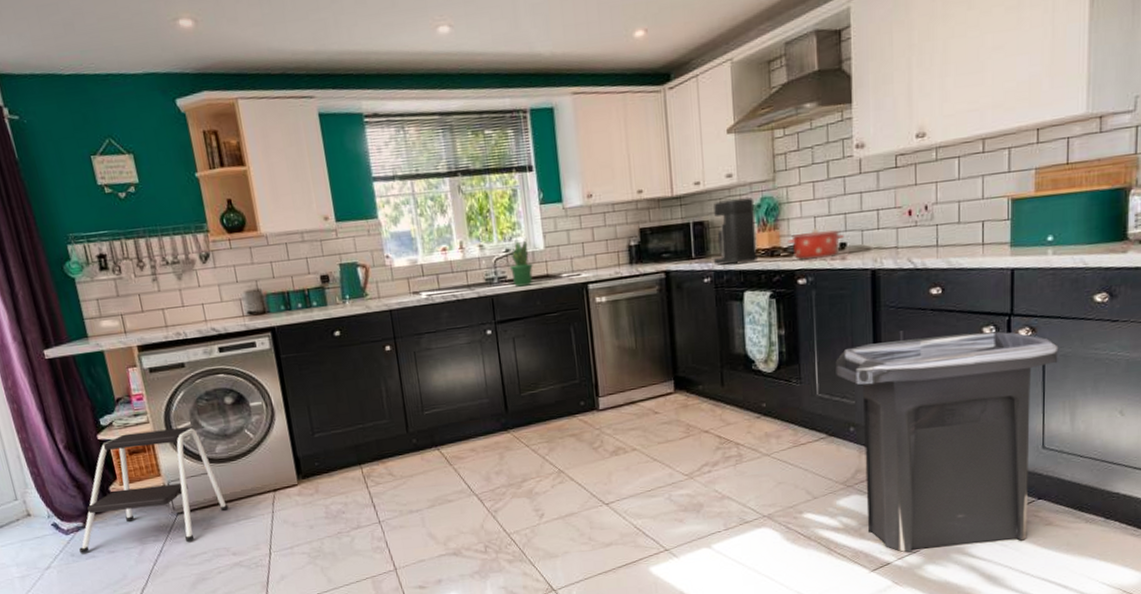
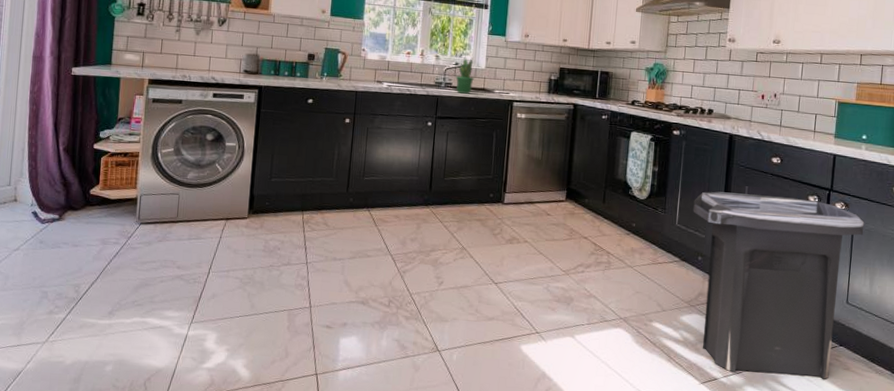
step stool: present [79,426,229,553] -> none [48,148,185,250]
coffee maker: present [712,197,758,265] -> none [611,59,649,110]
casserole: present [787,227,844,260] -> none [669,93,712,118]

